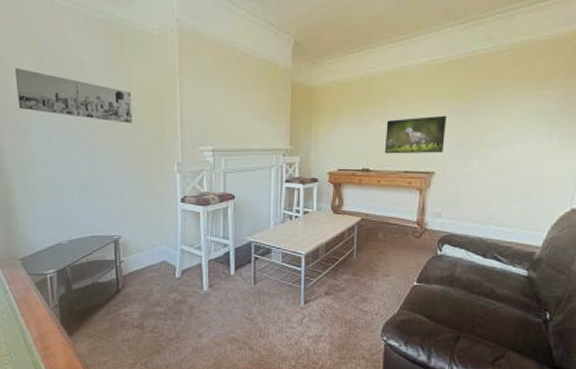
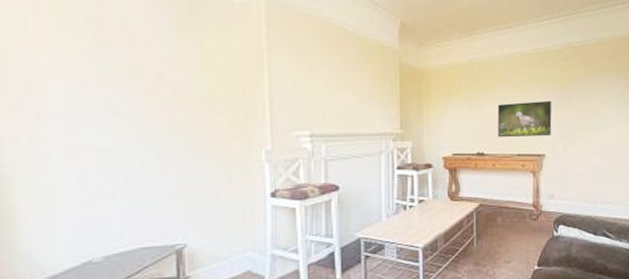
wall art: present [15,67,133,123] -> none [24,29,205,104]

